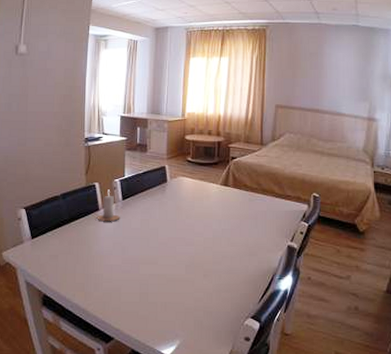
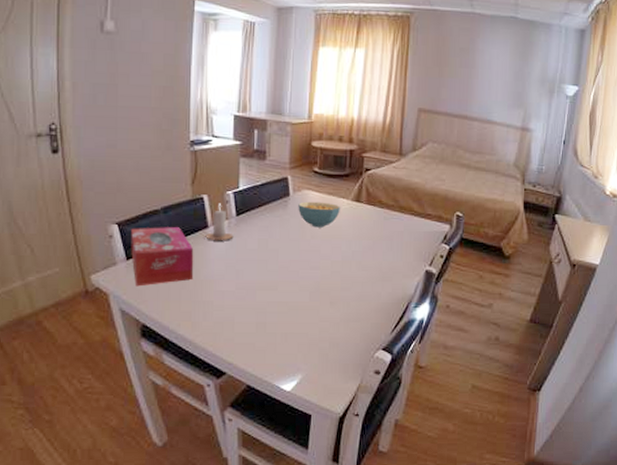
tissue box: none [35,210,87,262] -> present [131,227,194,287]
cereal bowl: none [175,186,212,209] -> present [298,201,341,228]

